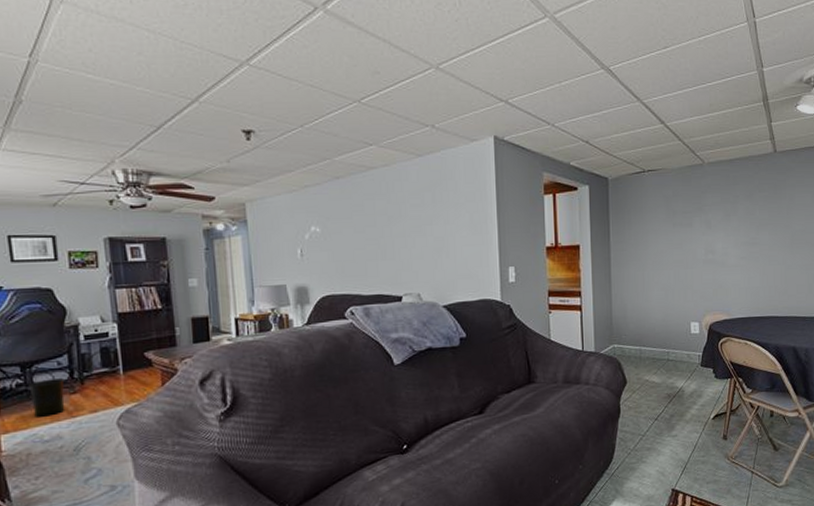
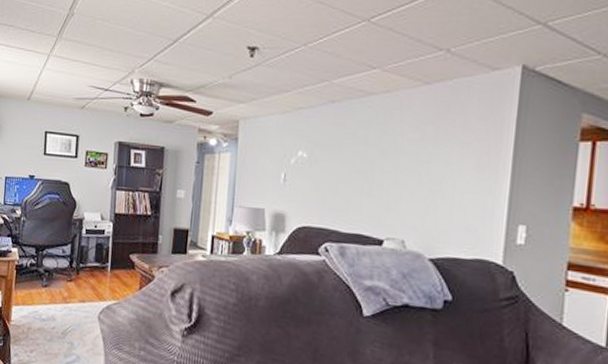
waste bin: present [28,378,65,417] -> none [39,264,65,298]

